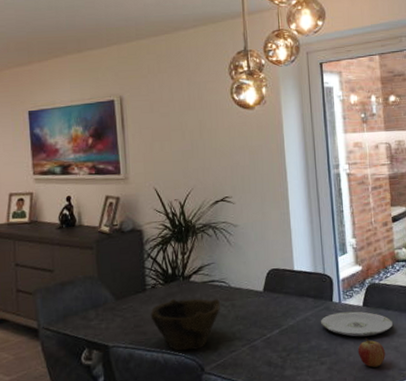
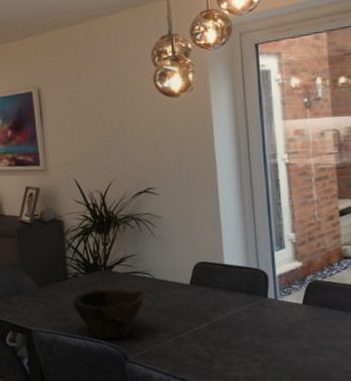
plate: present [321,311,394,337] -> none [254,309,339,336]
fruit: present [357,337,385,368] -> none [296,337,328,368]

